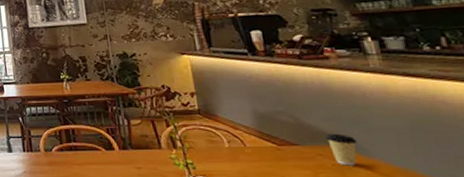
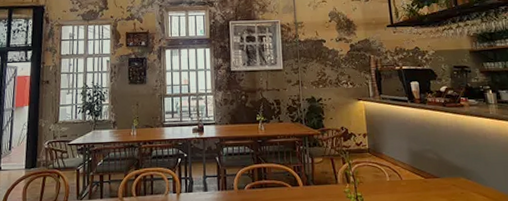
coffee cup: present [325,133,357,166] -> none [458,167,478,194]

